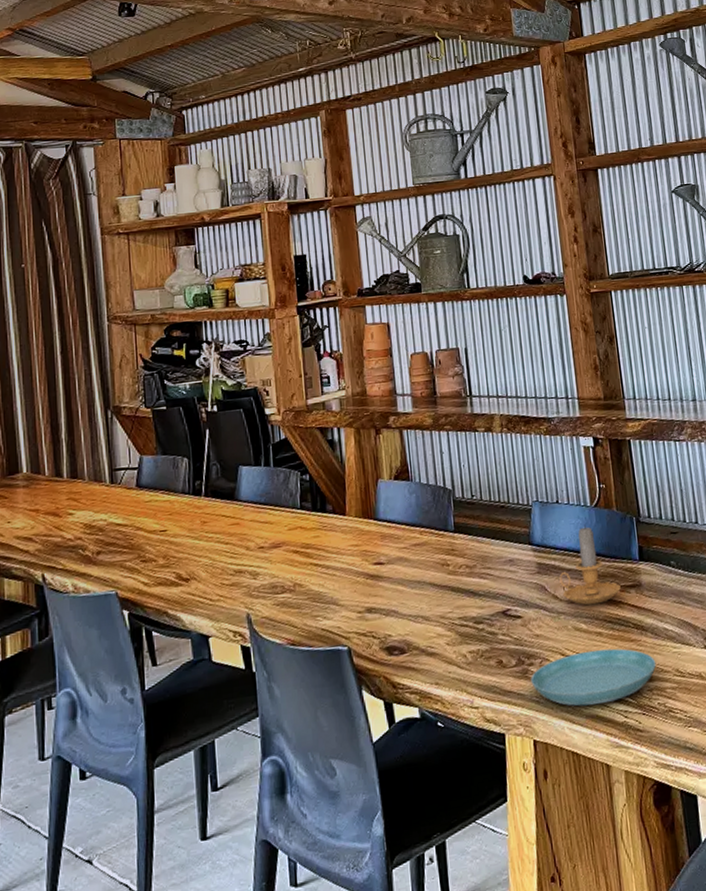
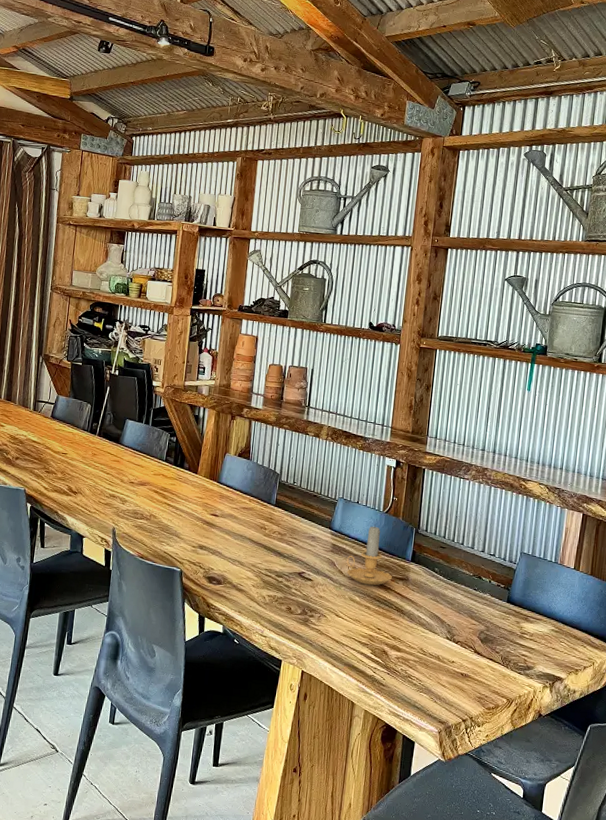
saucer: present [531,648,657,707] -> none [309,617,407,659]

